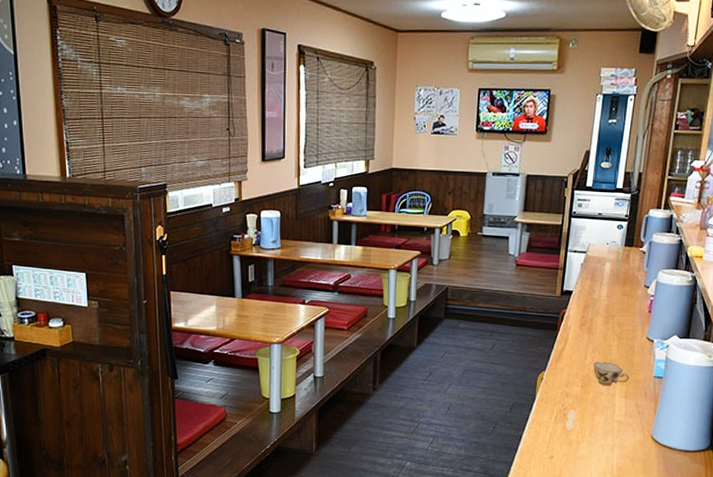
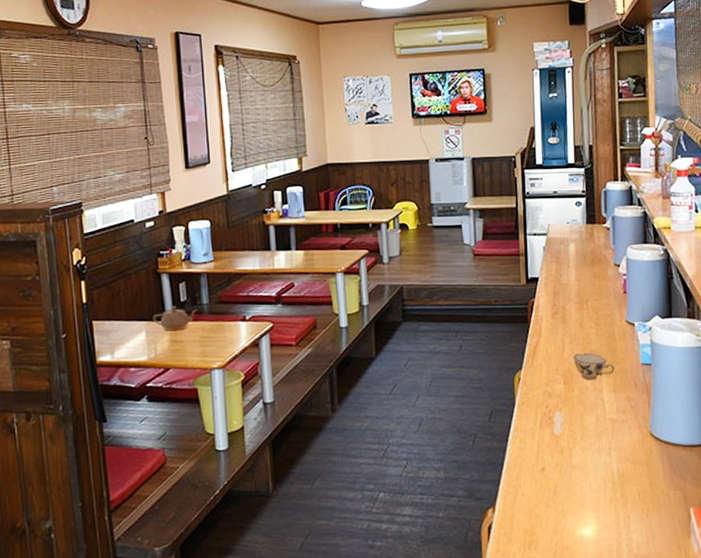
teapot: none [223,285,264,307] -> present [152,306,198,331]

